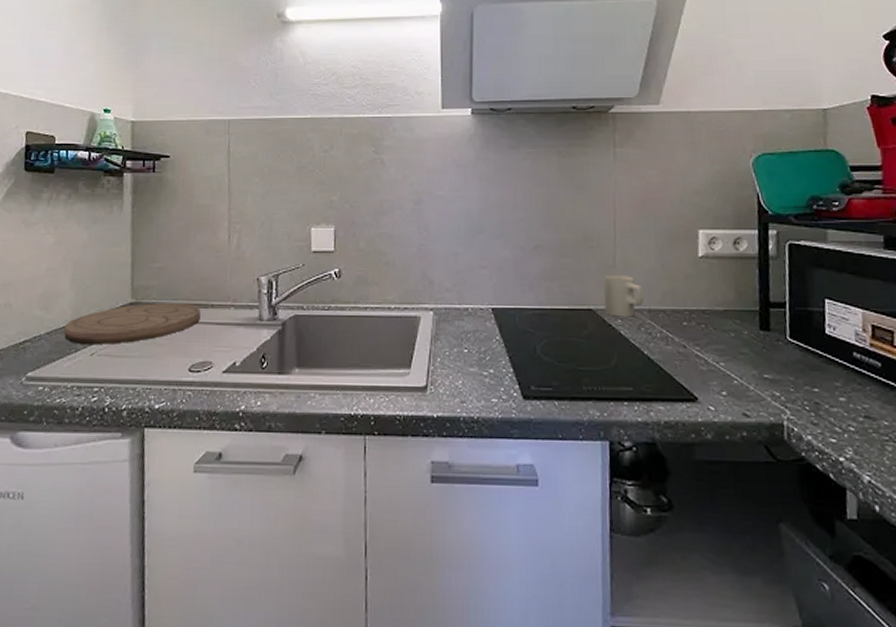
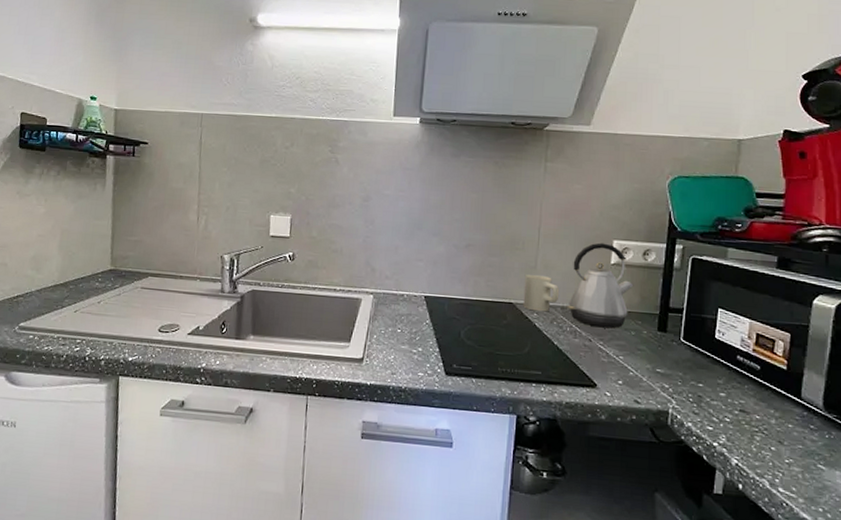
cutting board: present [64,302,201,344] -> none [52,271,171,304]
kettle: none [653,233,727,331] -> present [566,242,634,329]

